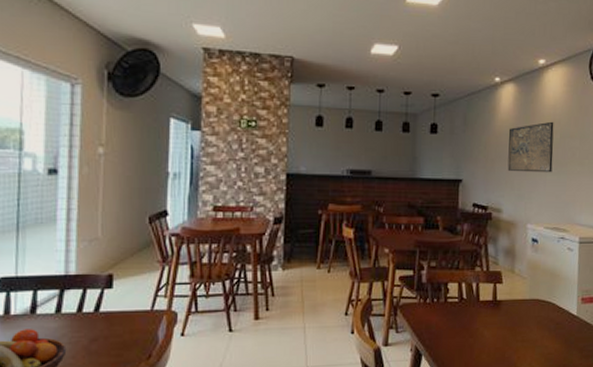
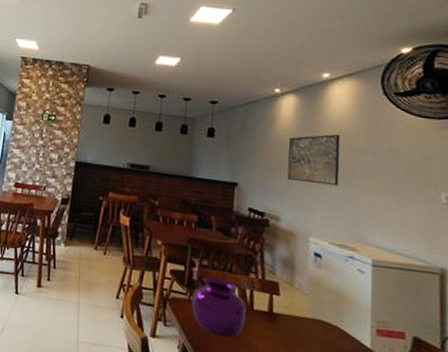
vase: none [422,277,473,332] -> present [191,276,246,338]

